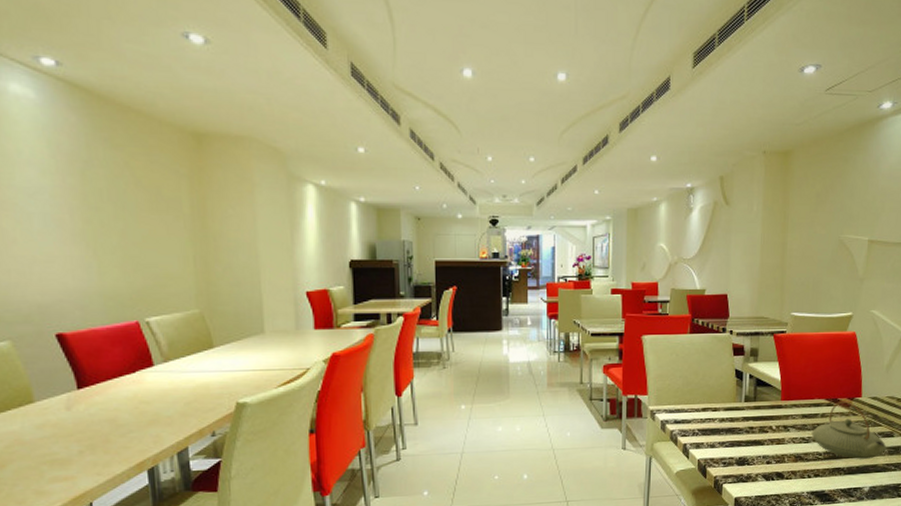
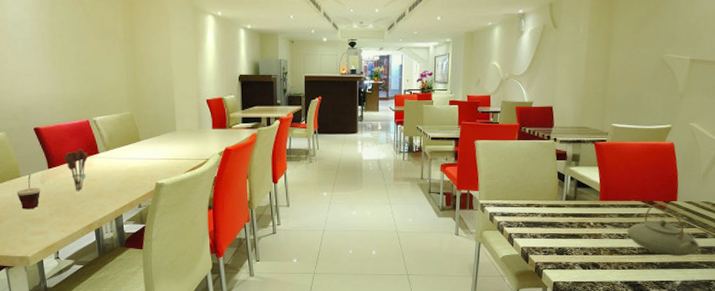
cup: none [27,396,66,448] -> present [16,173,41,210]
utensil holder: none [101,360,137,419] -> present [64,149,88,192]

